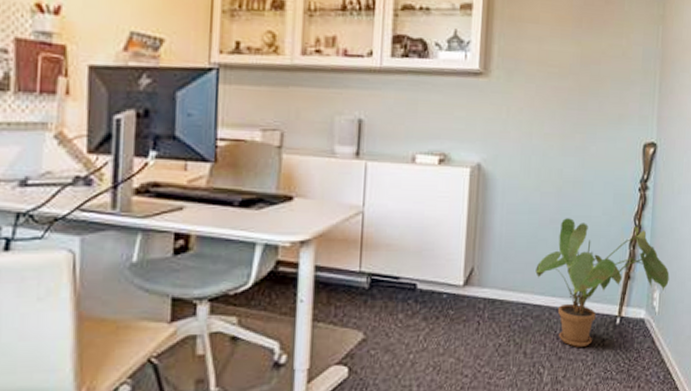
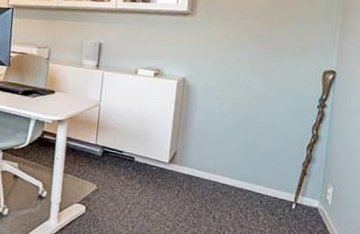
house plant: present [535,218,670,347] -> none [225,123,343,221]

